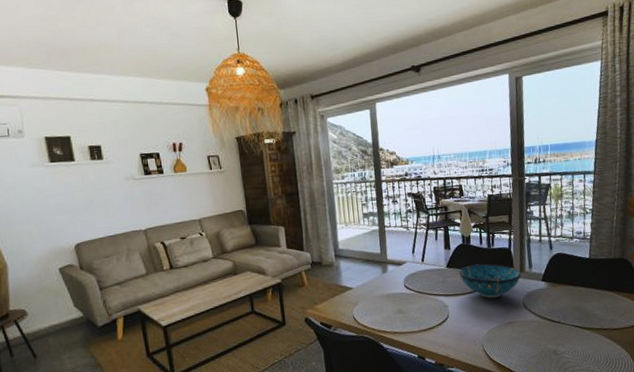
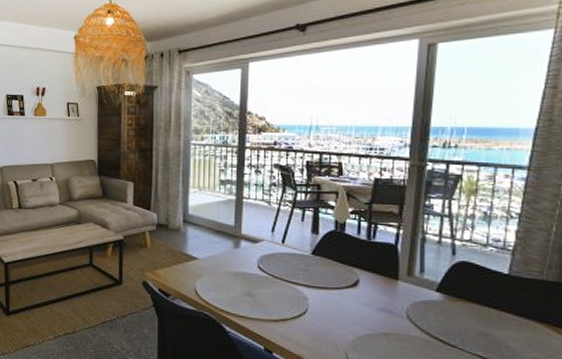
decorative bowl: present [459,264,521,298] -> none [326,256,407,300]

